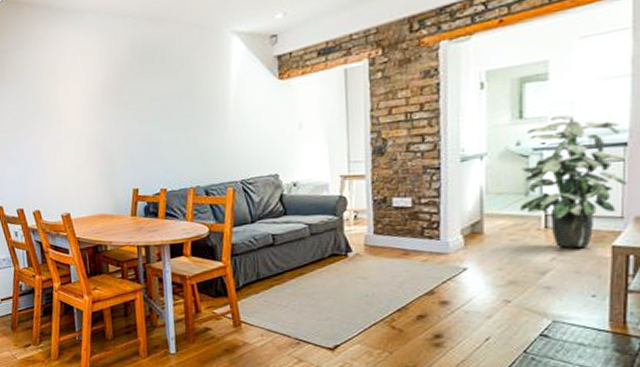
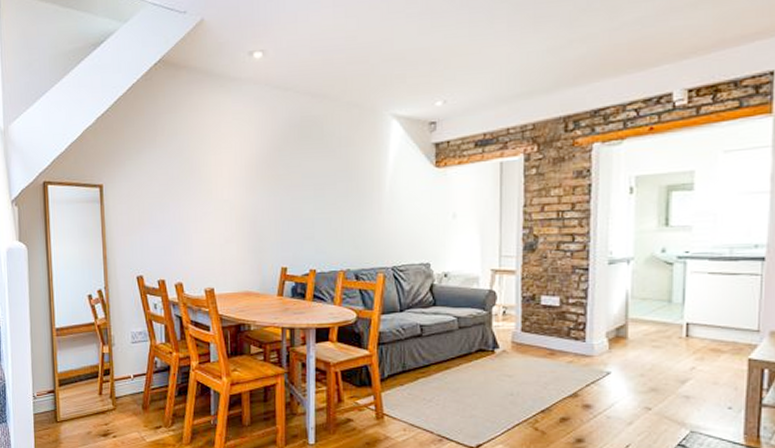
indoor plant: present [519,115,629,249] -> none [662,226,766,359]

